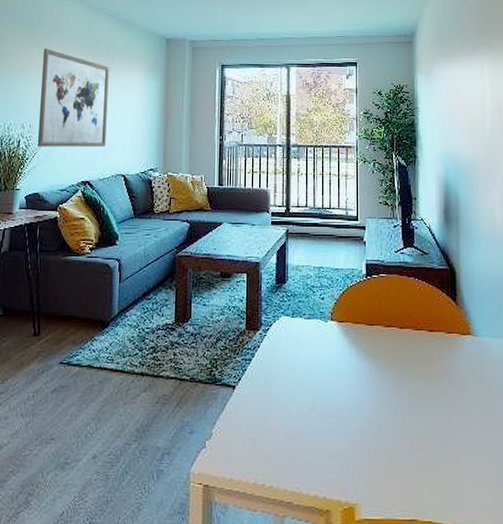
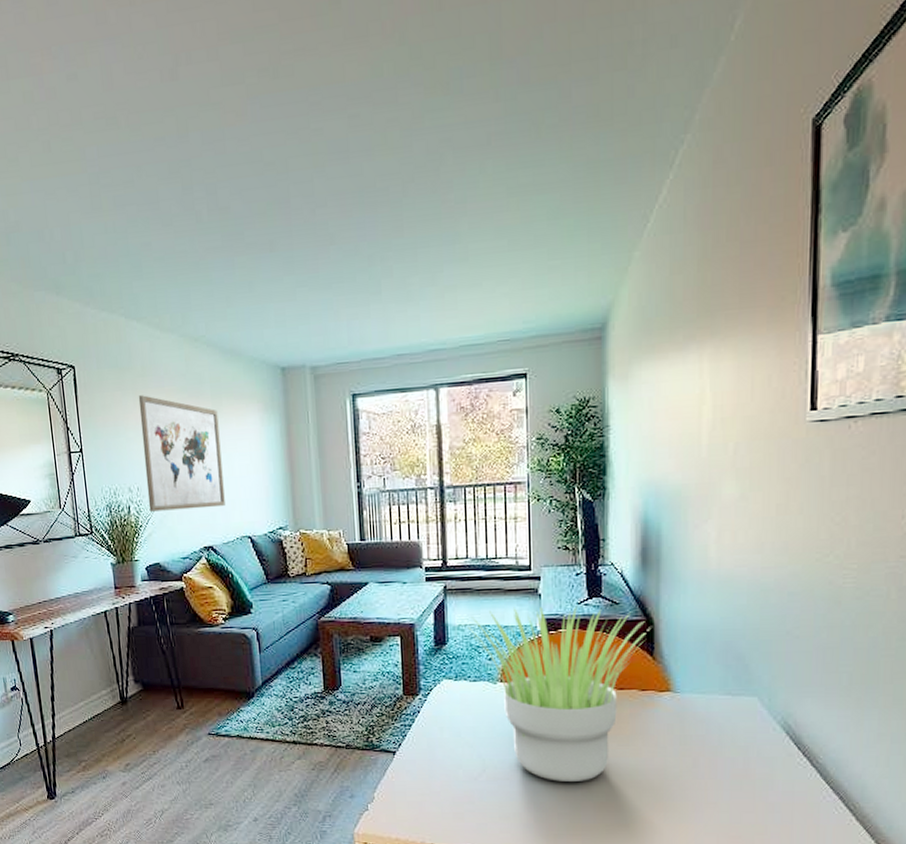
potted plant: none [304,252,453,420] -> present [467,606,650,781]

